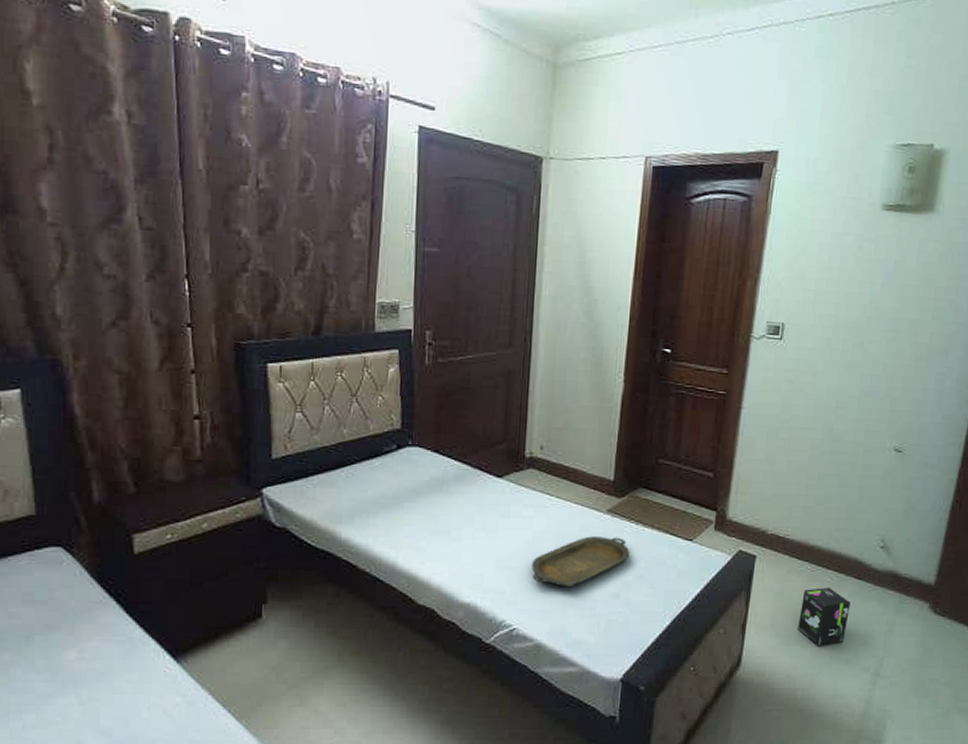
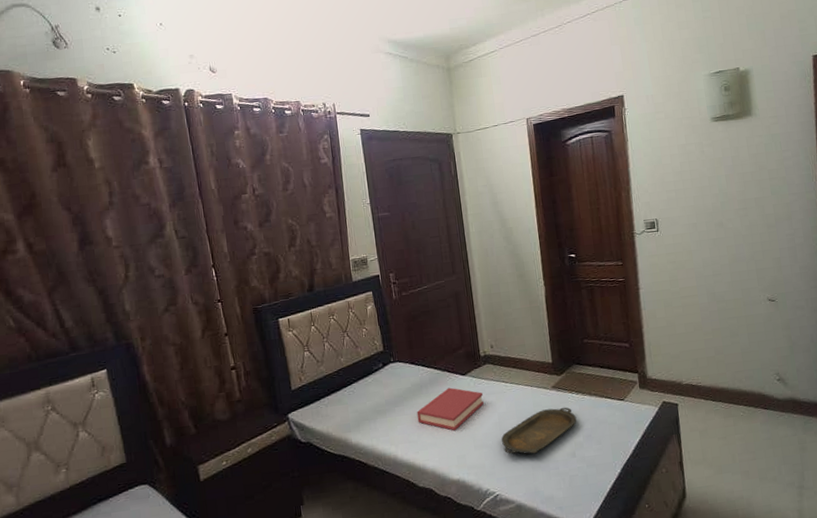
hardback book: none [430,489,520,544] -> present [416,387,484,431]
box: present [798,588,851,646] -> none [723,420,767,471]

